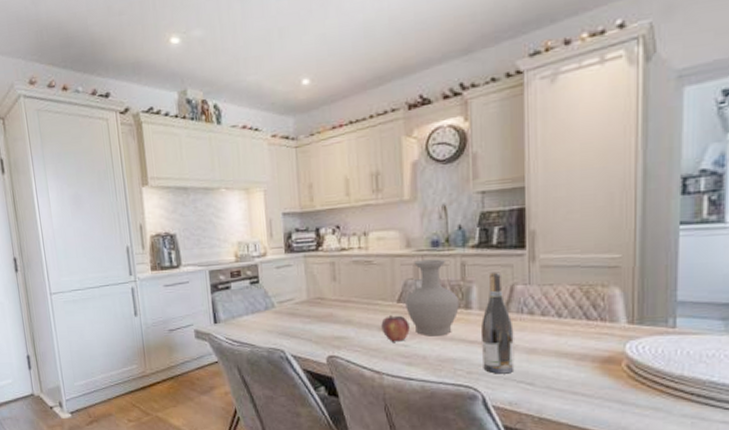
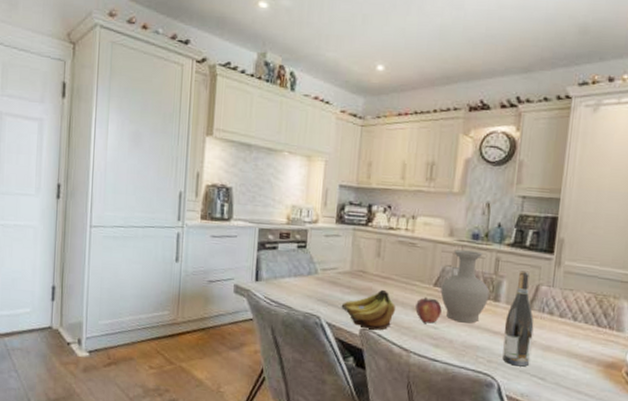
fruit: none [303,313,360,356] -> present [341,289,395,331]

